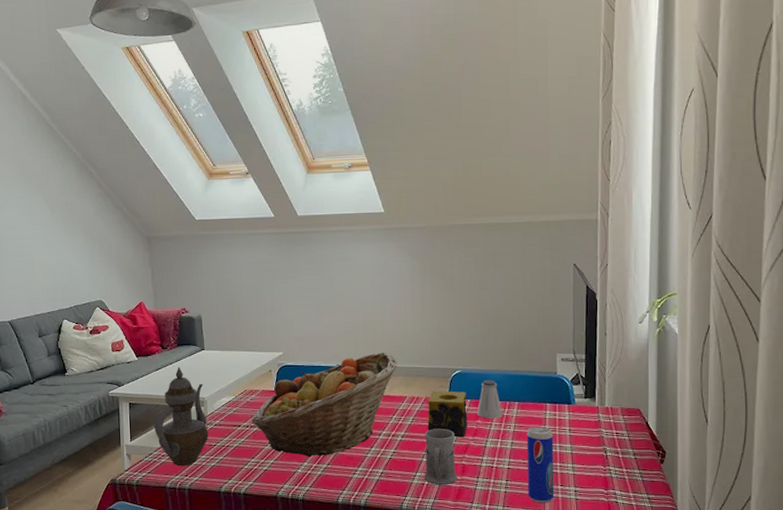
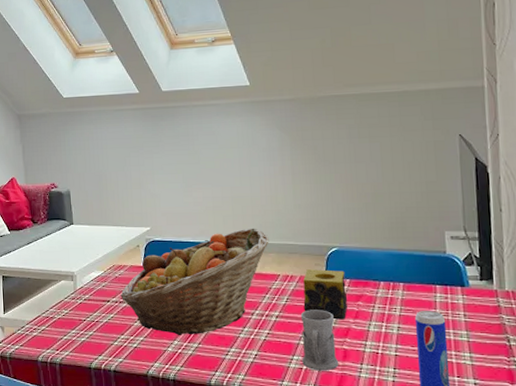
teapot: present [153,367,208,466] -> none [25,241,78,341]
saltshaker: present [477,379,502,419] -> none [358,258,386,300]

